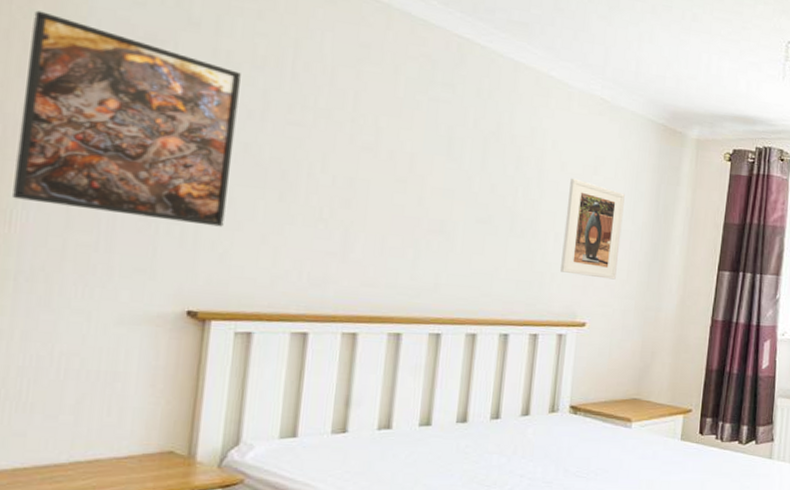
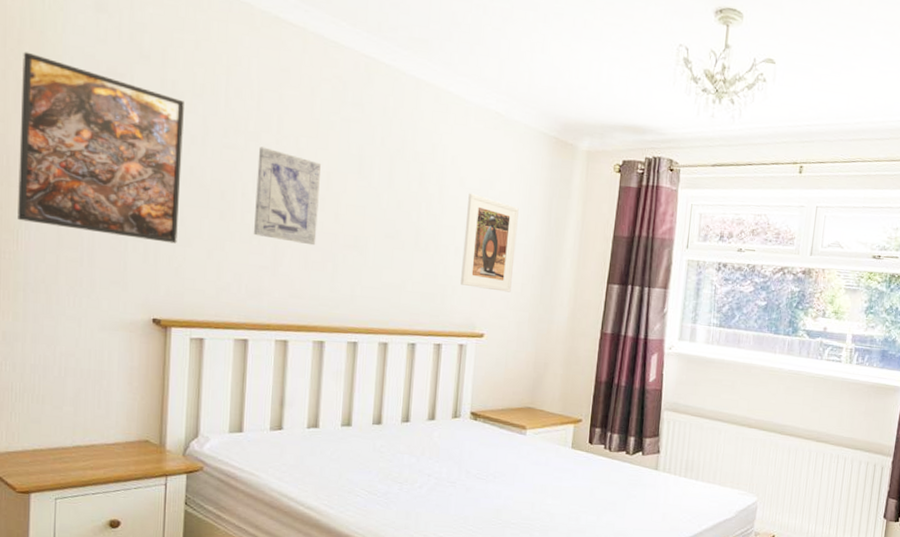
wall art: none [320,124,403,231] -> present [254,146,321,246]

